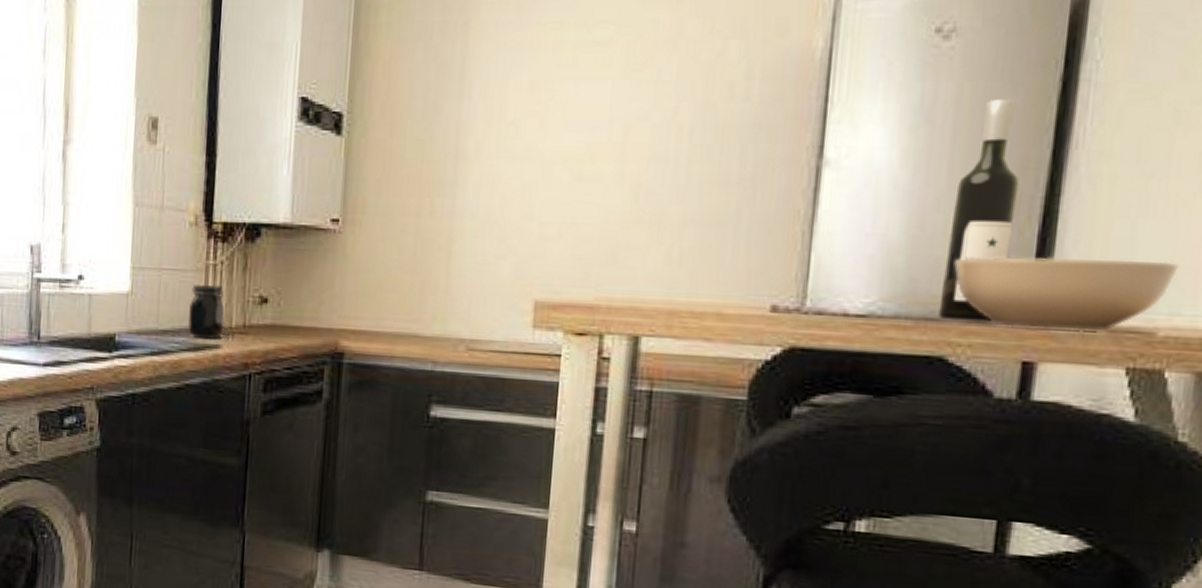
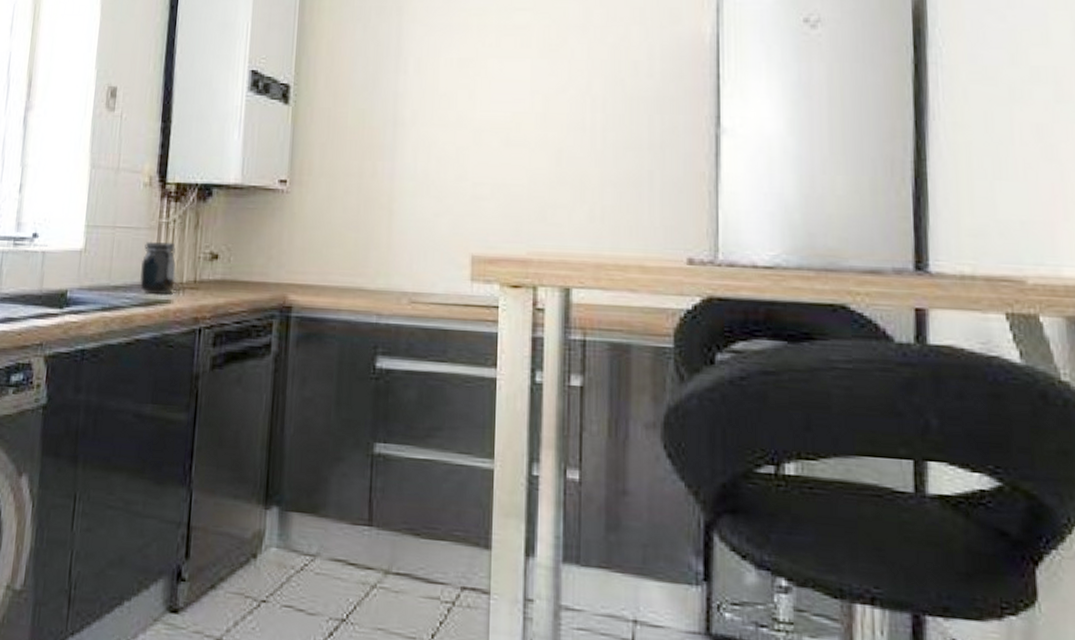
bottle: present [938,98,1020,323] -> none [836,77,892,273]
bowl: present [954,257,1179,330] -> none [844,213,1035,279]

